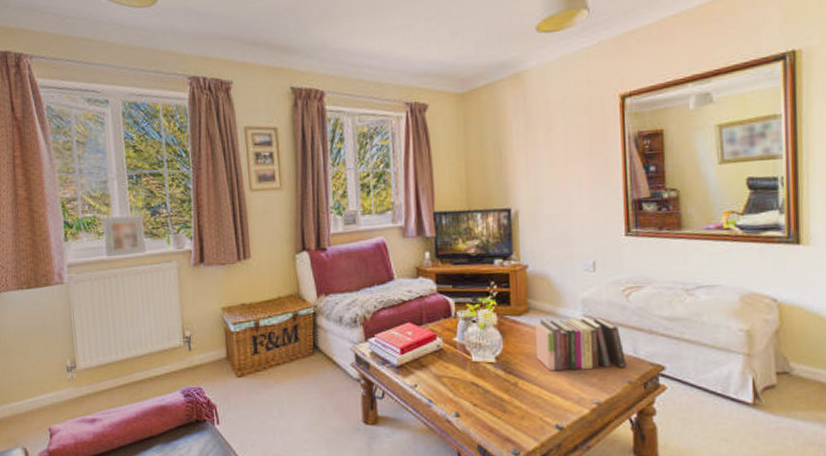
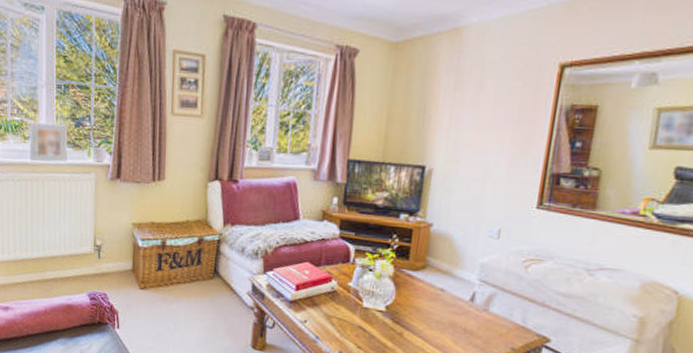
books: present [534,316,626,371] -> none [425,276,513,335]

